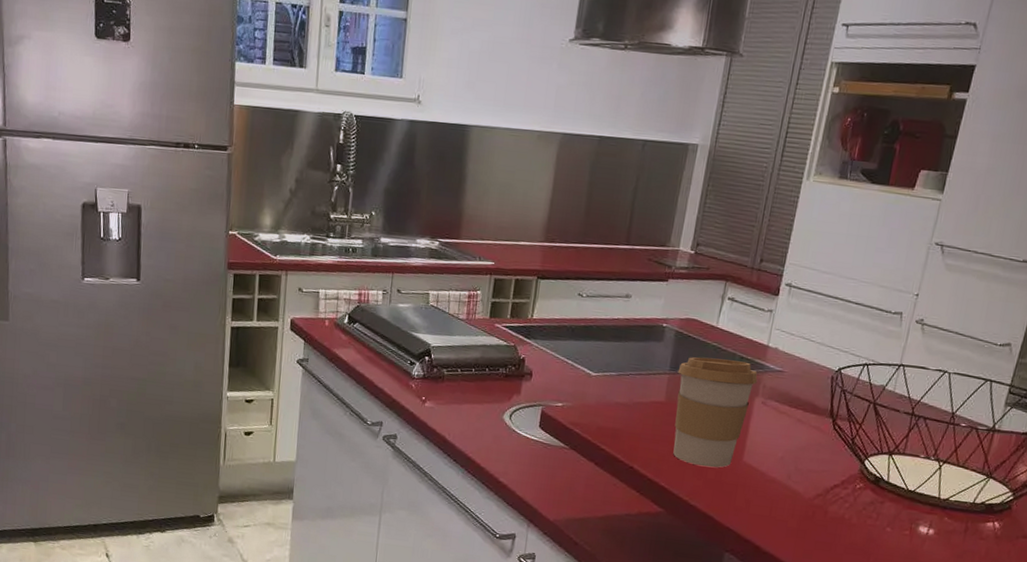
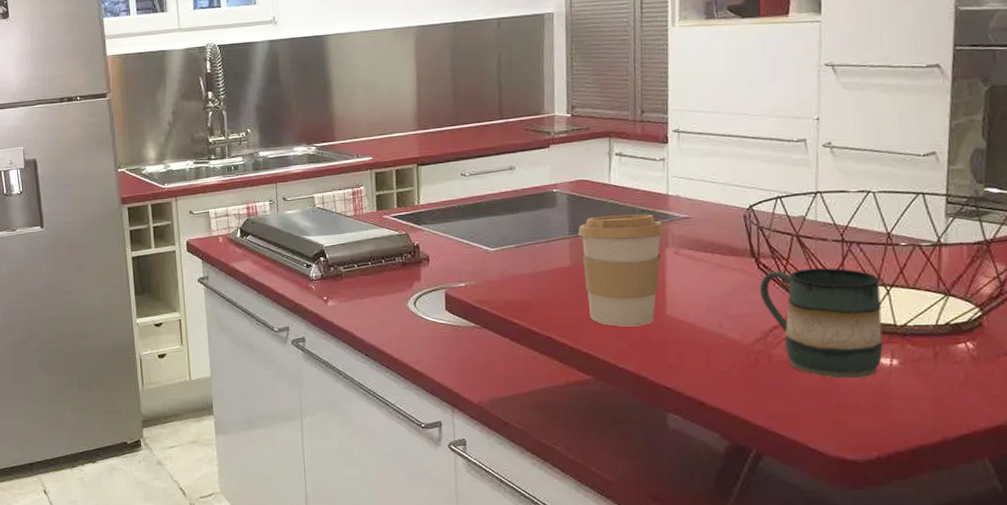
mug: none [830,433,936,542] -> present [760,268,883,379]

